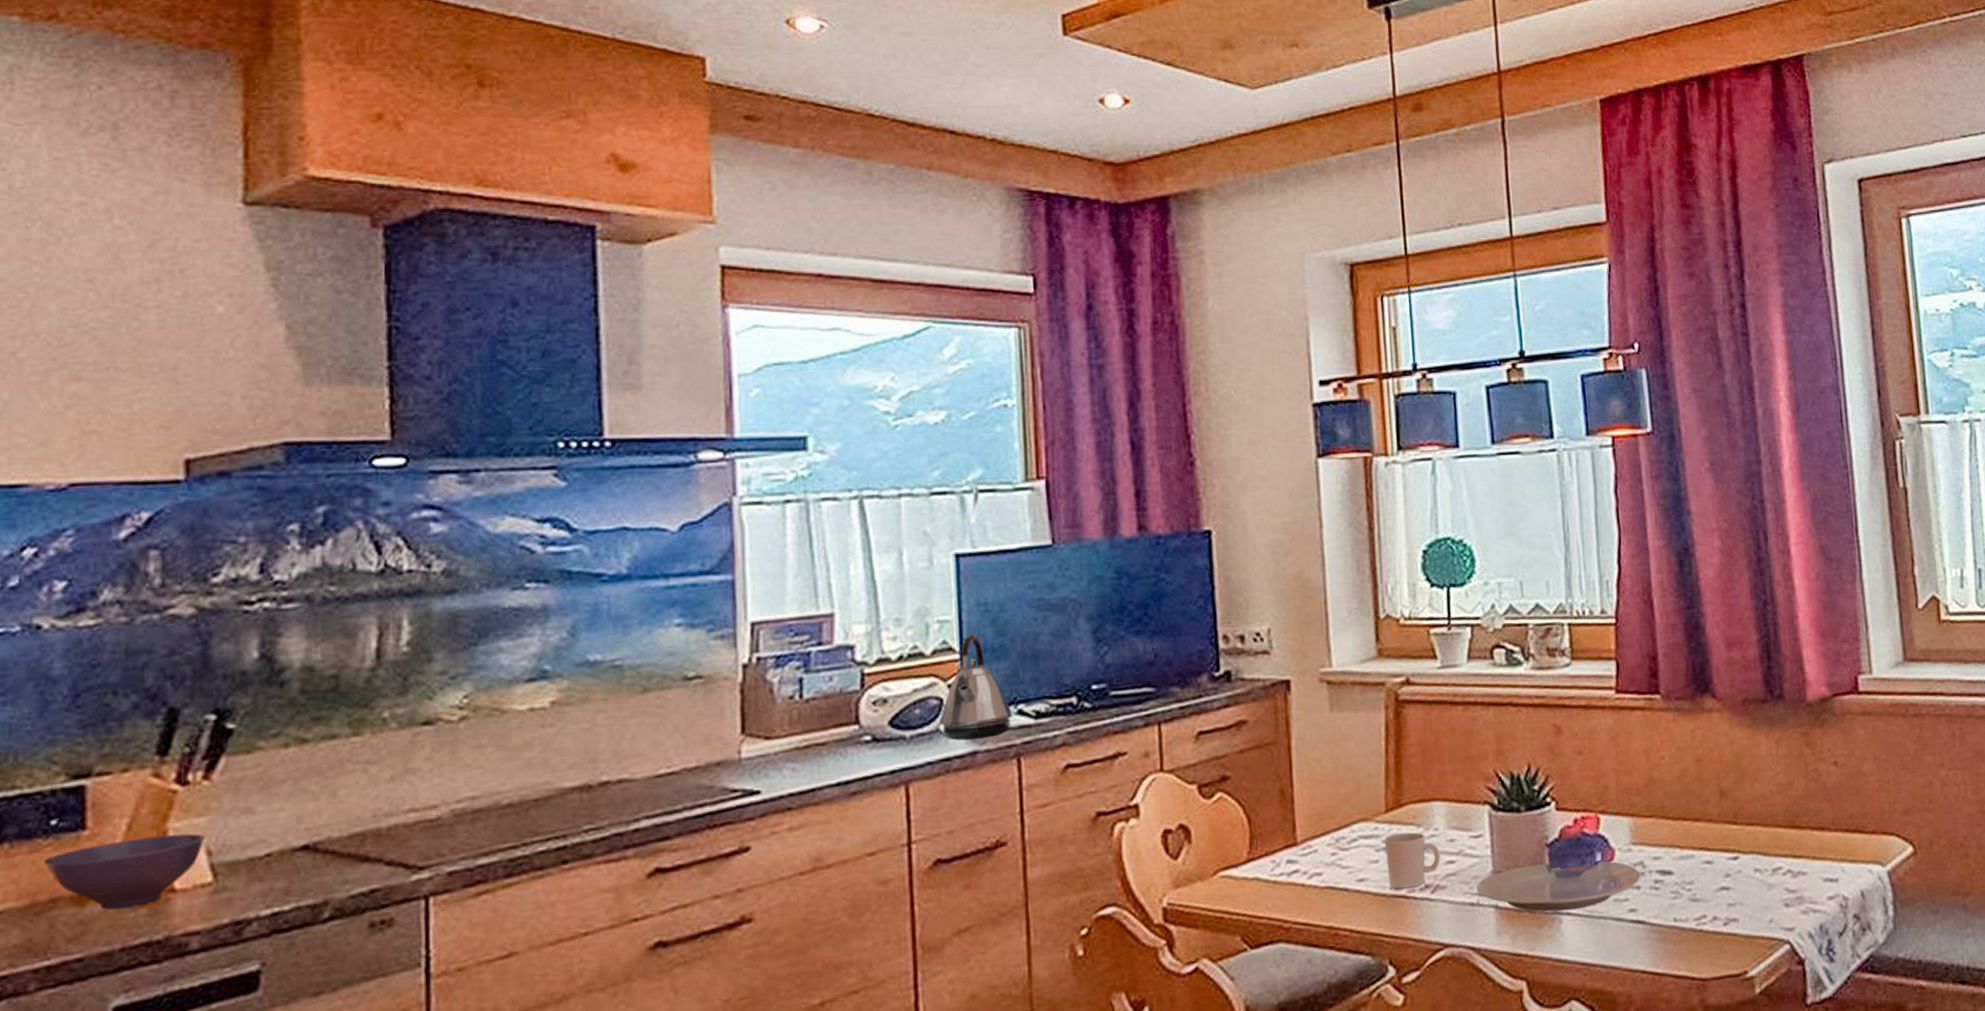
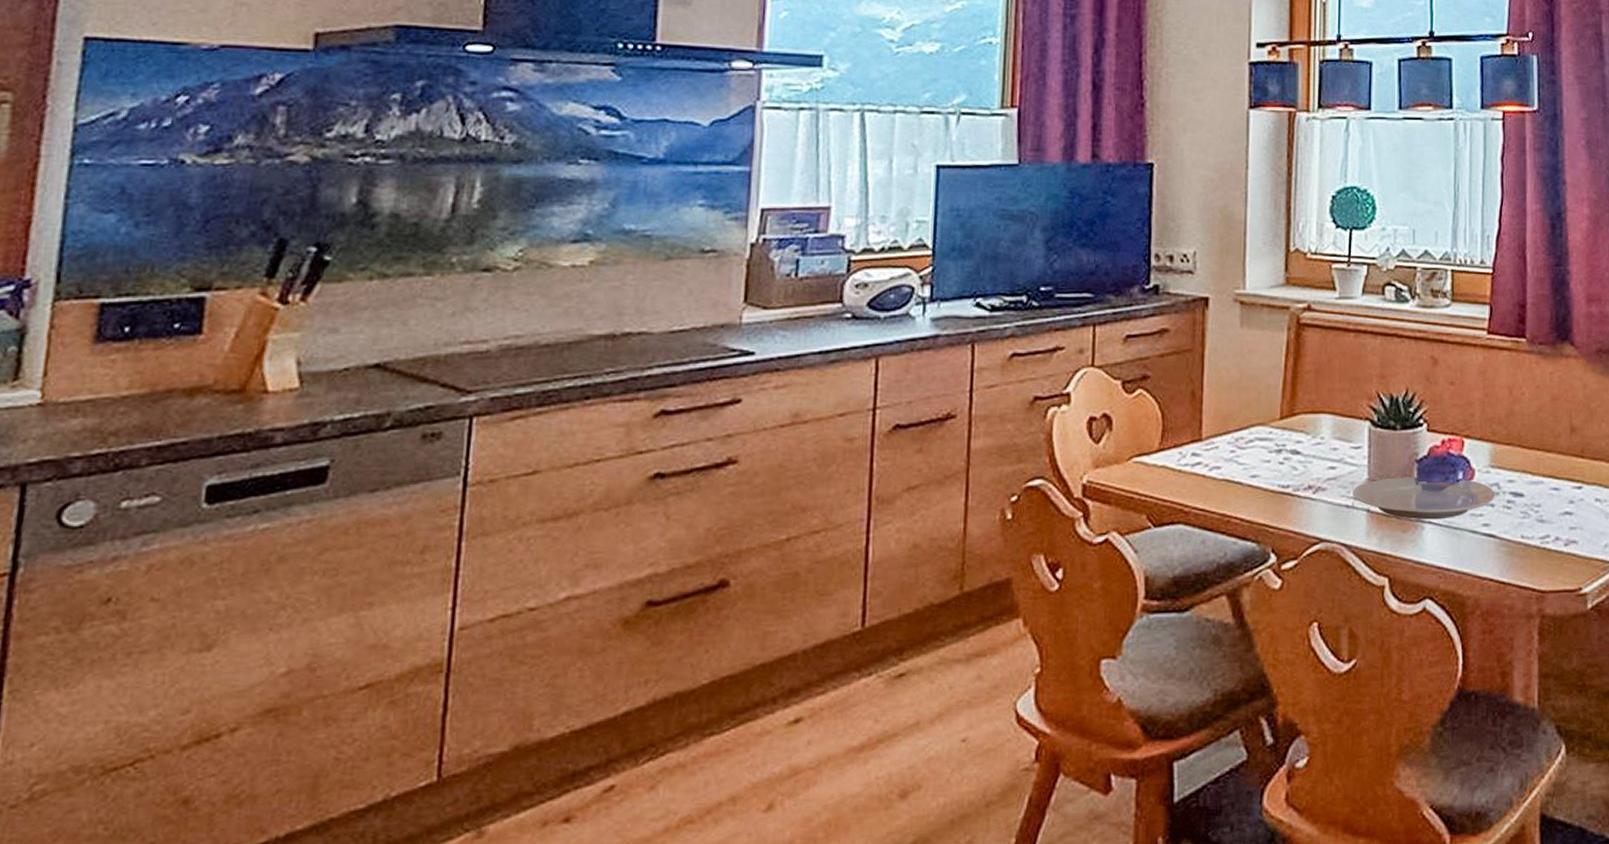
bowl: present [43,833,205,909] -> none [164,346,297,402]
kettle: present [940,634,1012,741] -> none [910,235,971,326]
mug: present [1384,832,1441,890] -> none [1276,439,1324,487]

